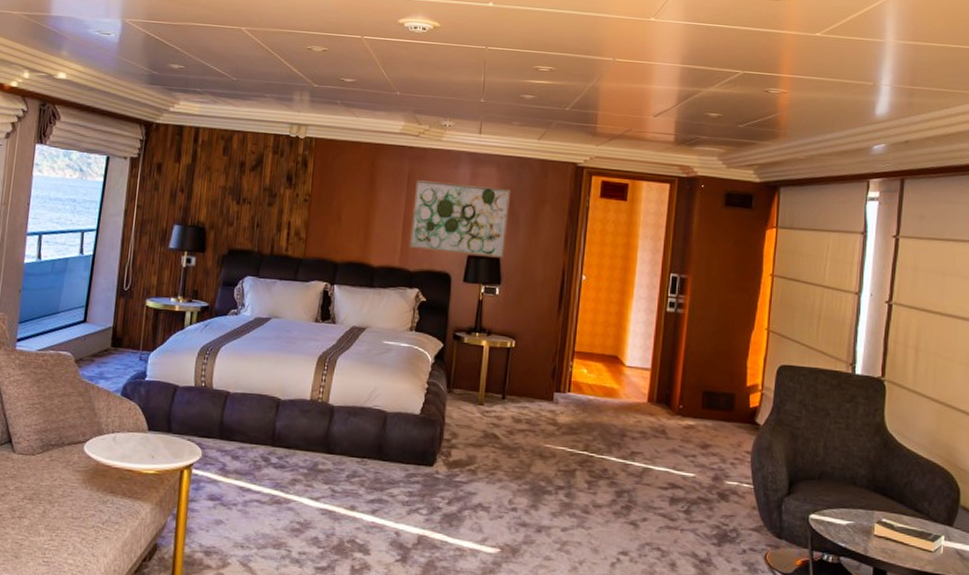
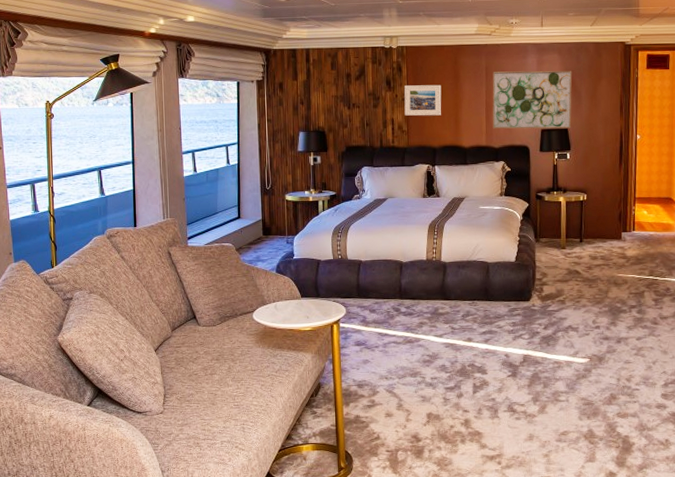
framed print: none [304,184,353,225] -> present [404,84,442,116]

